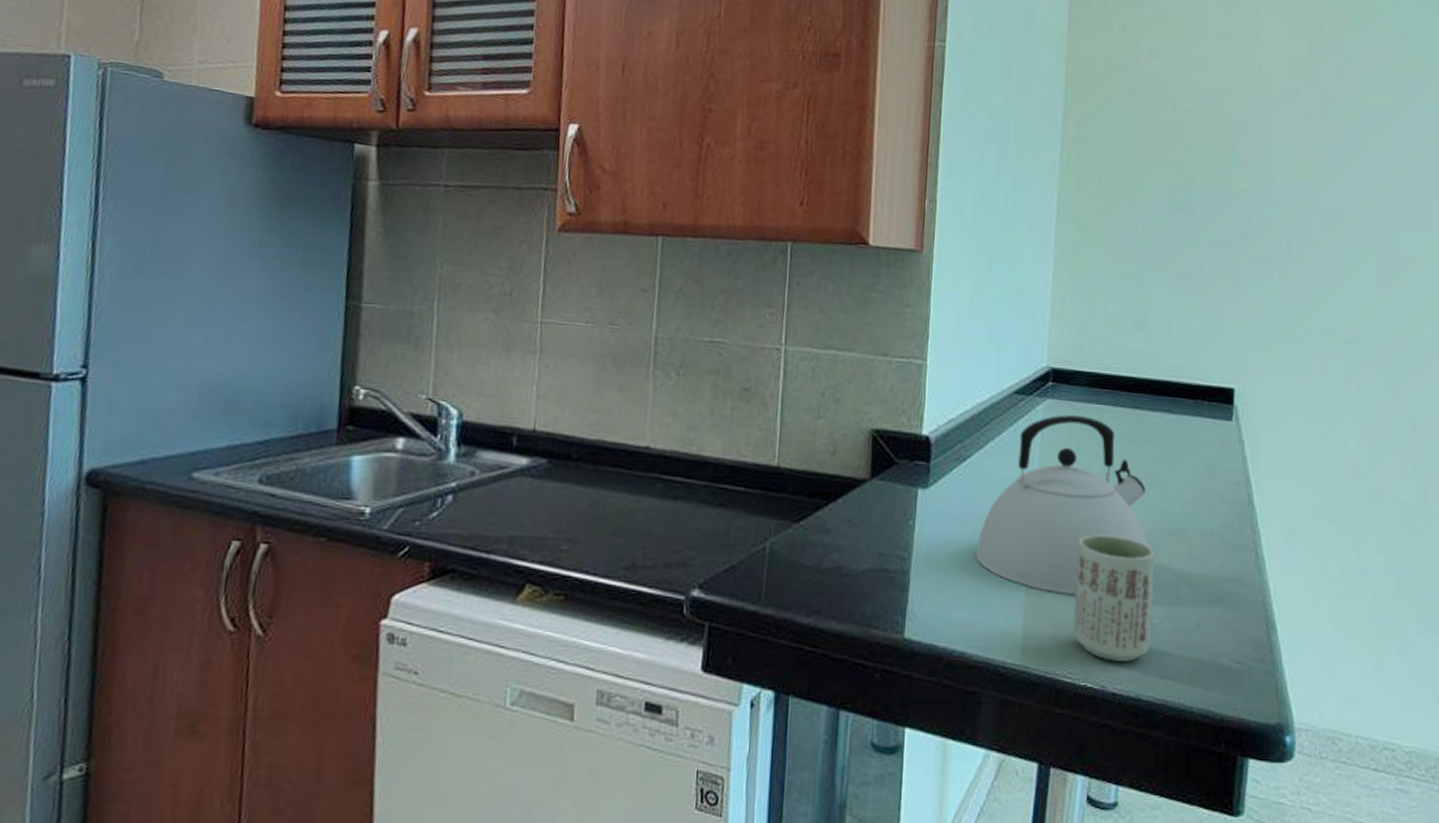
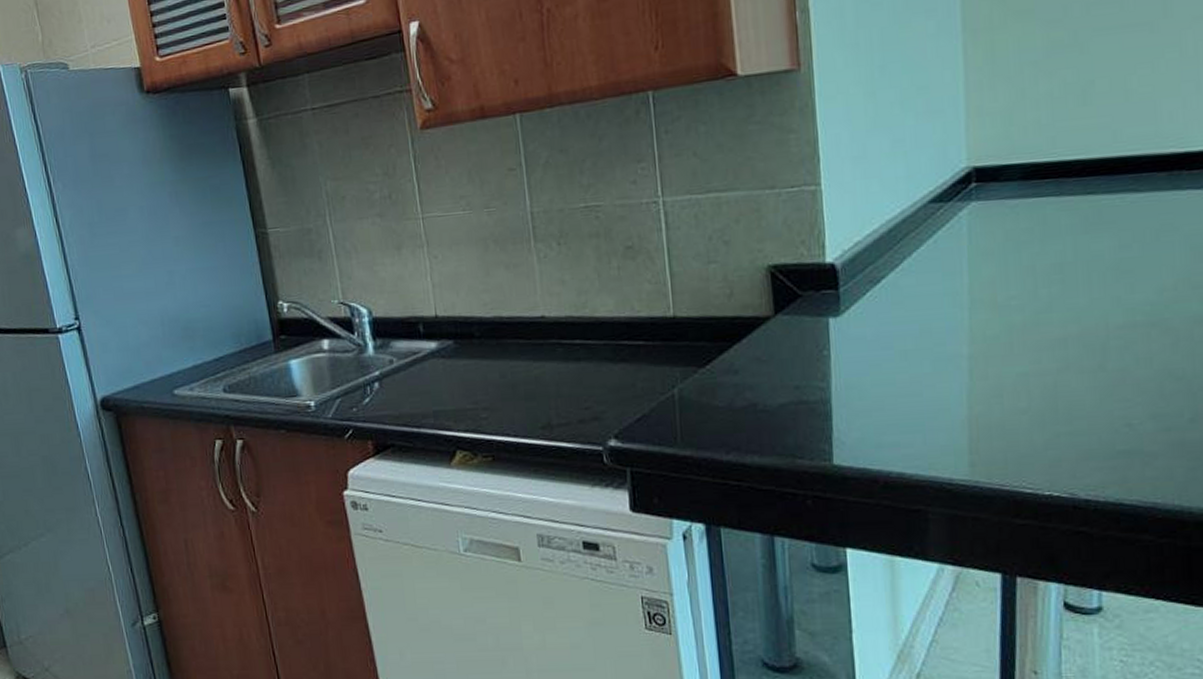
kettle: present [976,415,1148,596] -> none [904,213,1117,406]
cup: present [1073,534,1155,661] -> none [1026,337,1130,468]

